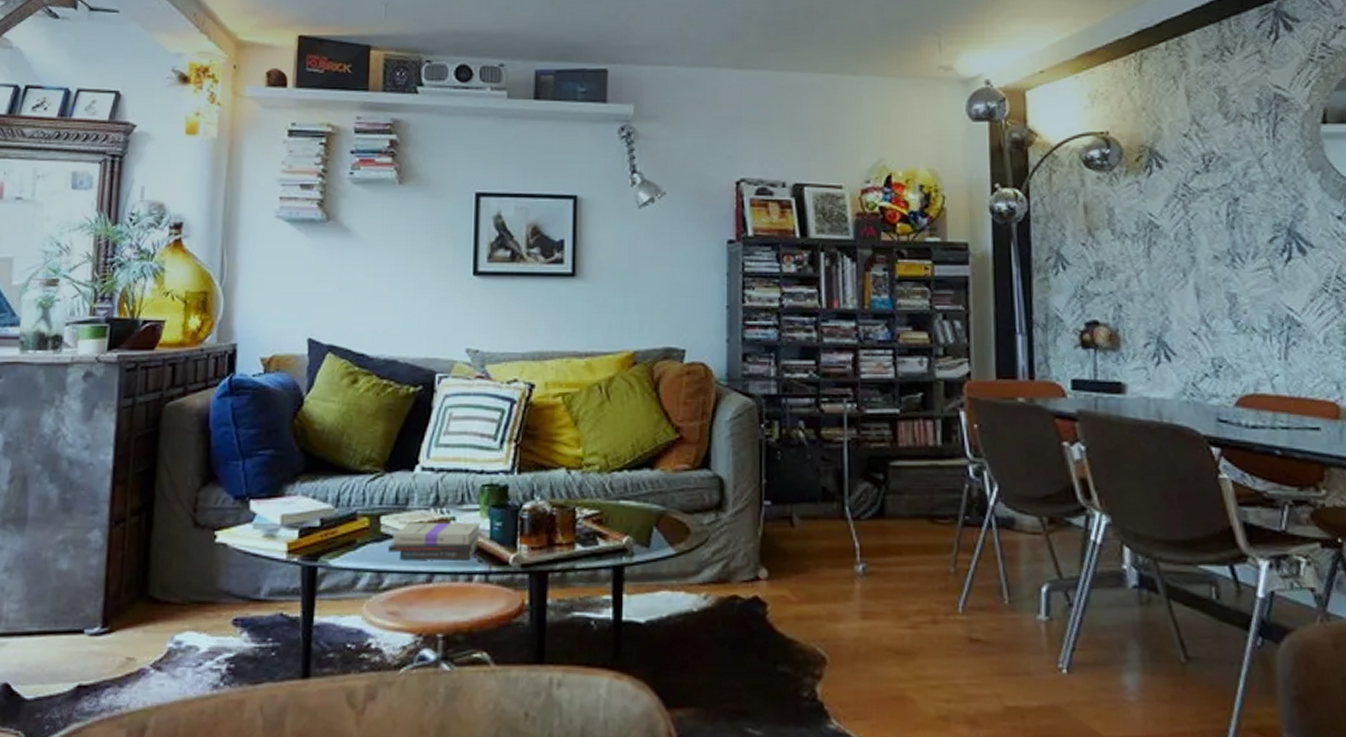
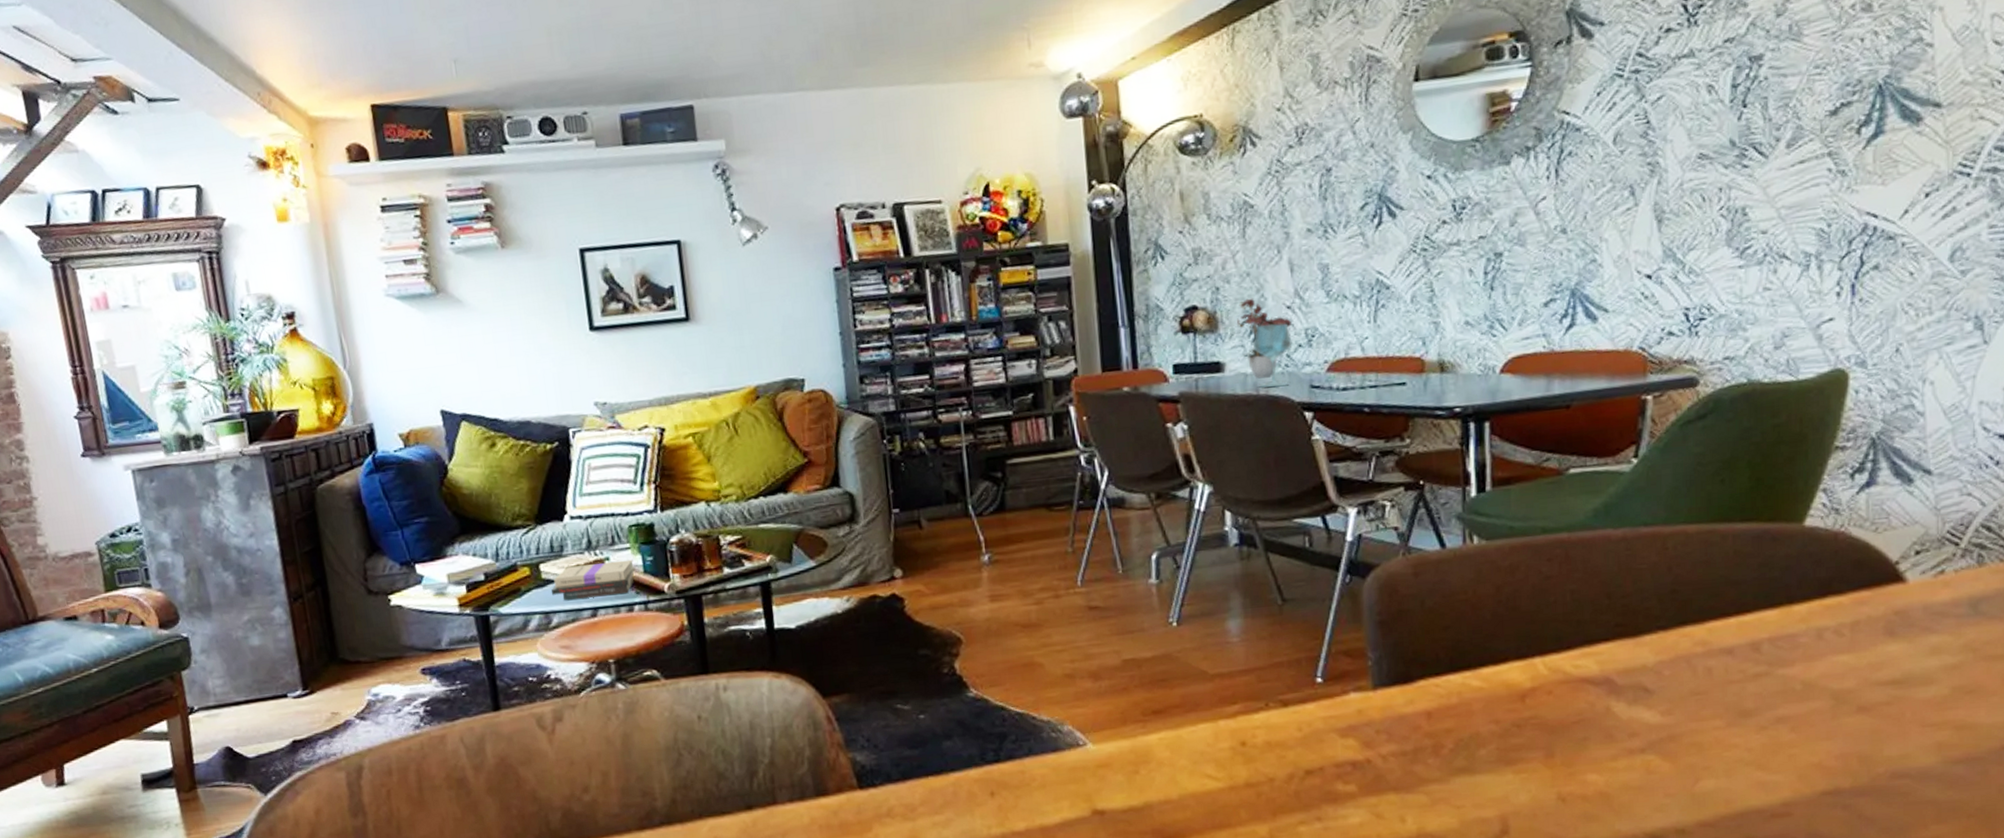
flower arrangement: none [1139,319,1199,407] -> present [1236,298,1293,379]
wine glass: none [1157,350,1198,417] -> present [1253,323,1293,388]

